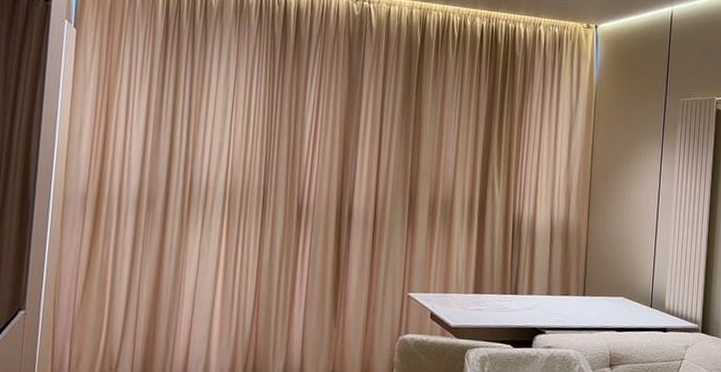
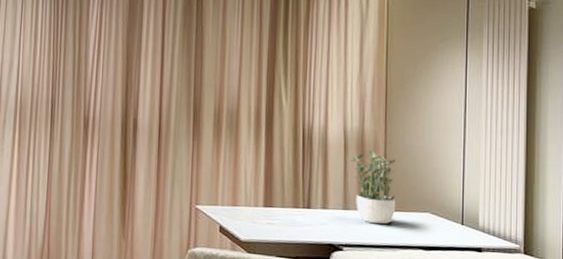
potted plant: none [555,239,597,309] -> present [350,150,397,225]

